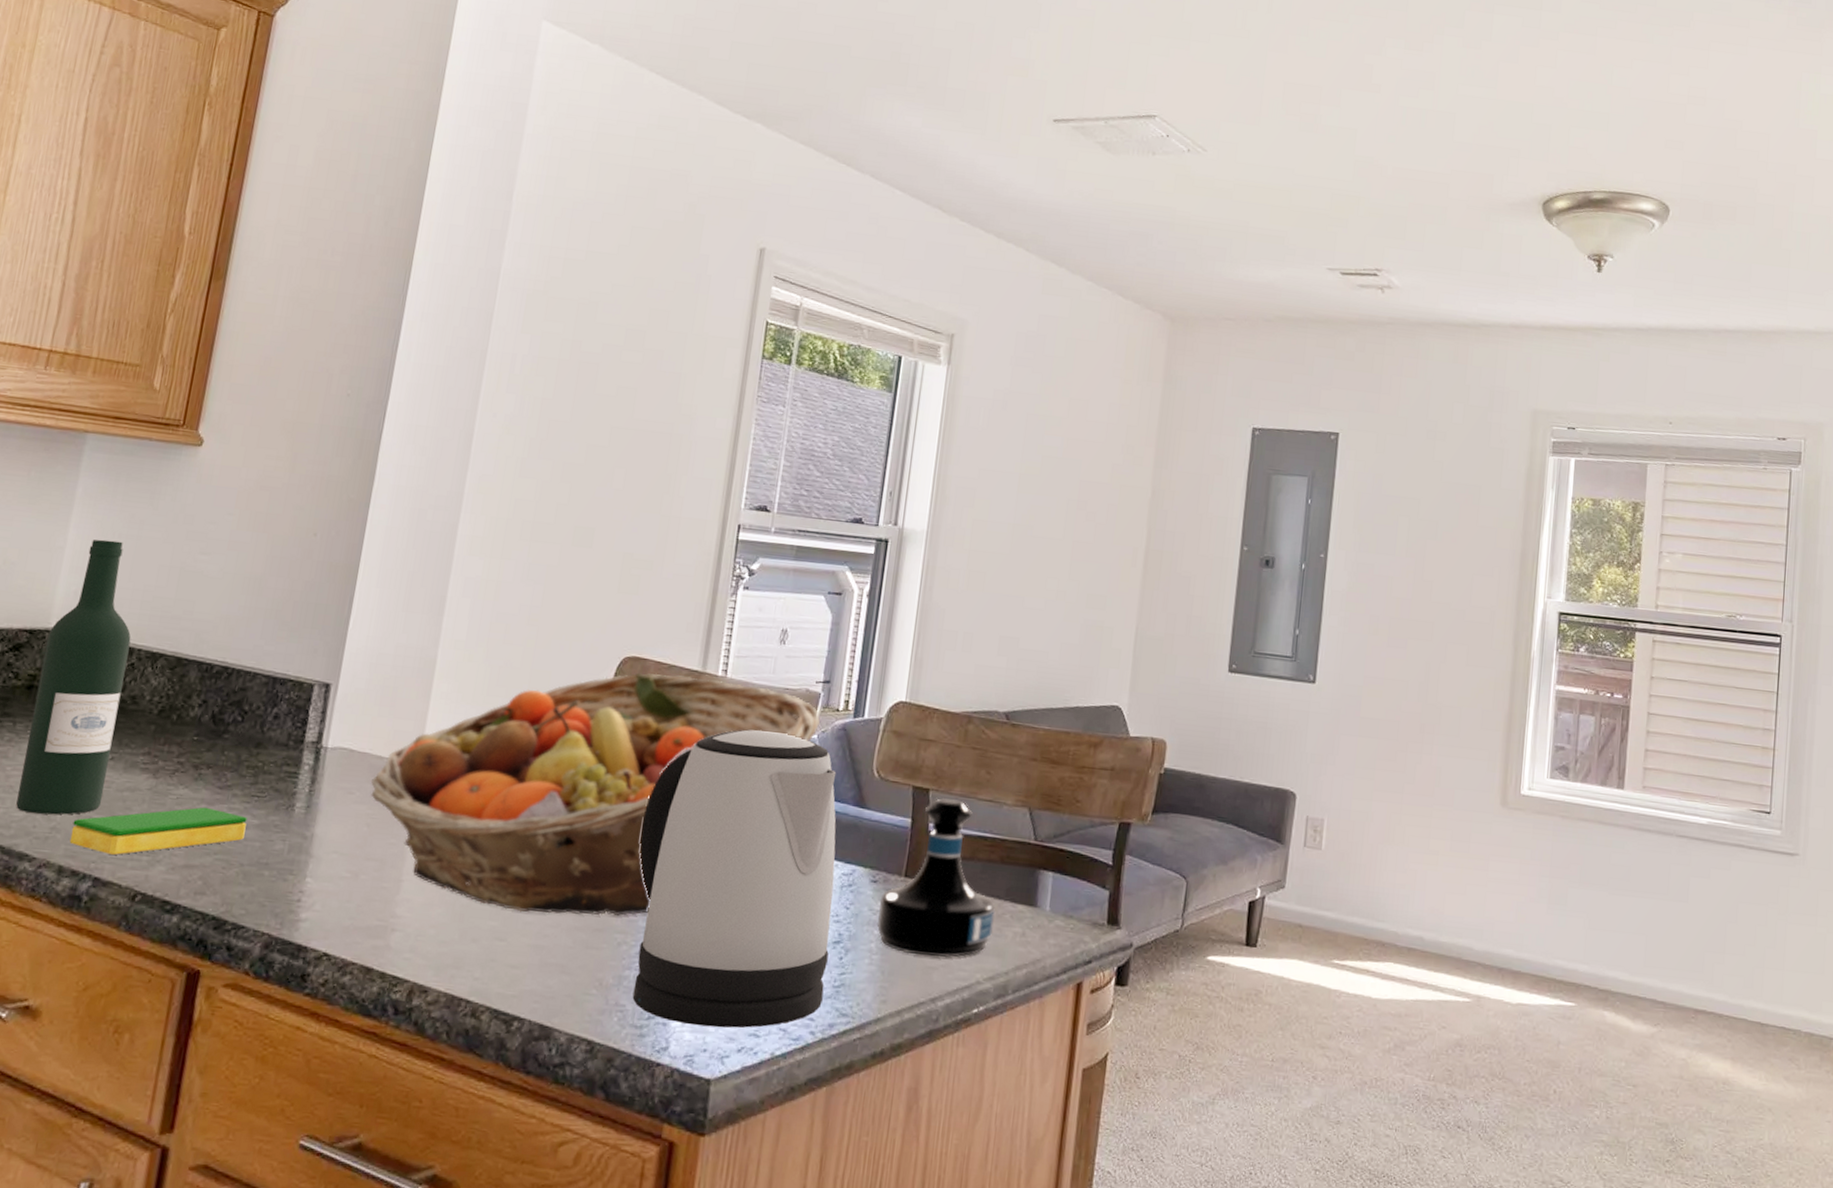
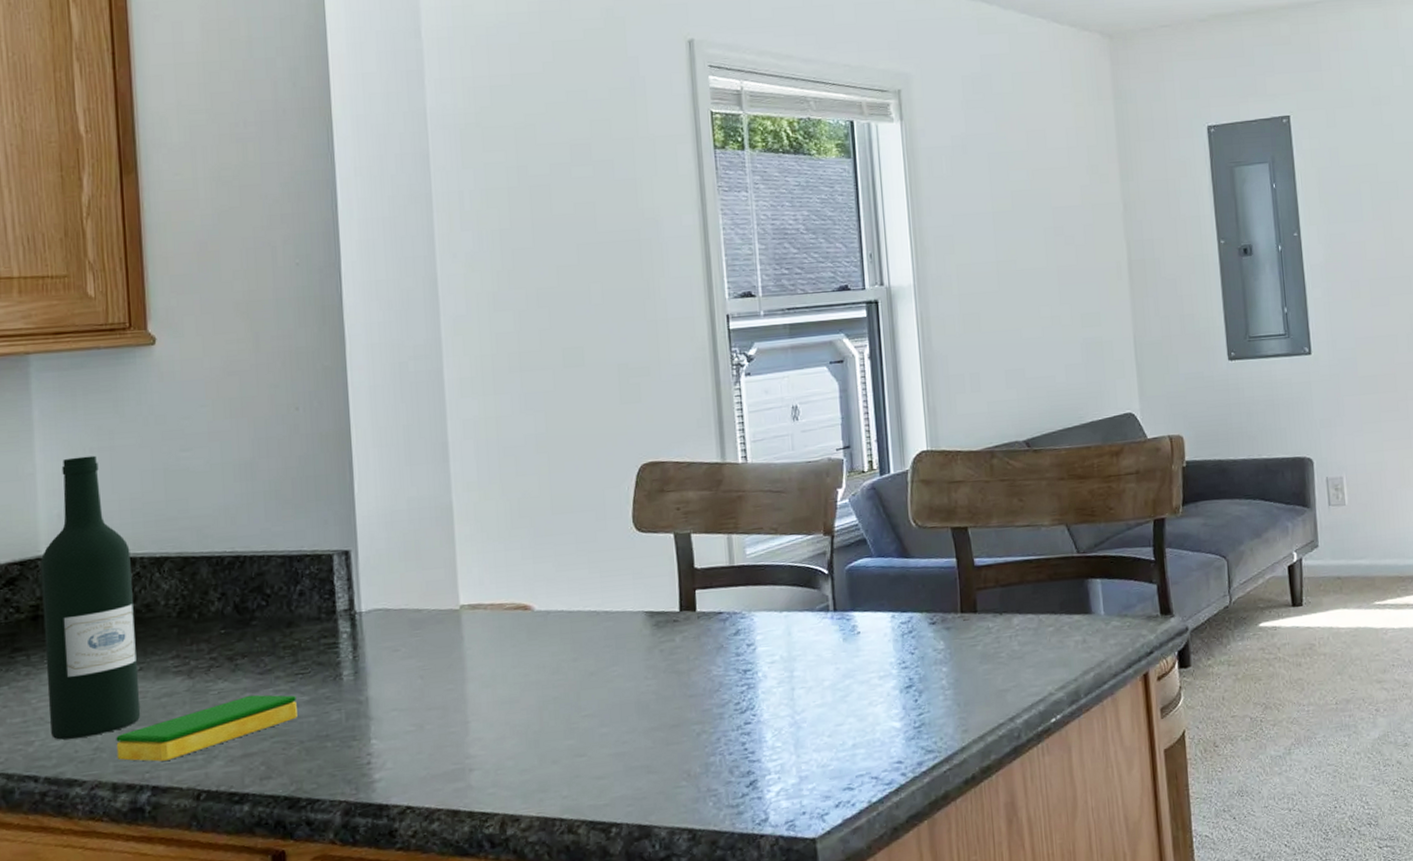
fruit basket: present [371,672,821,916] -> none [415,465,849,727]
kettle: present [632,729,837,1028] -> none [694,504,907,794]
tequila bottle: present [876,798,995,958] -> none [942,531,1055,683]

